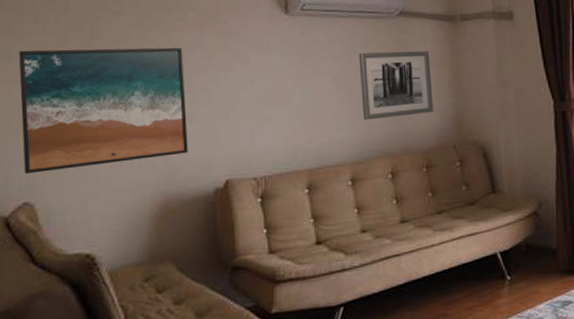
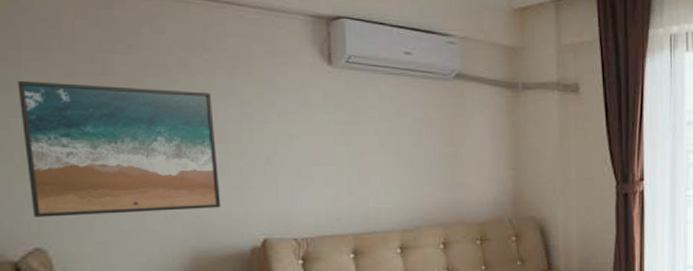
wall art: present [359,51,434,120] -> none [410,116,490,187]

